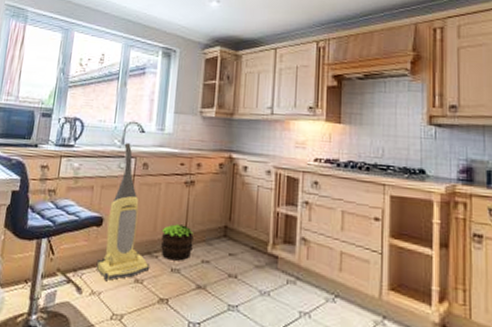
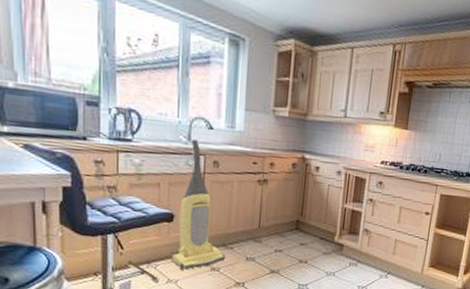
potted plant: present [161,224,194,261] -> none [235,219,268,251]

